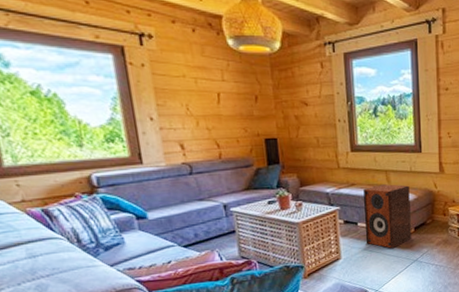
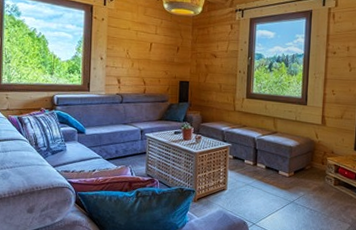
speaker: present [363,184,412,249] -> none [249,129,293,188]

